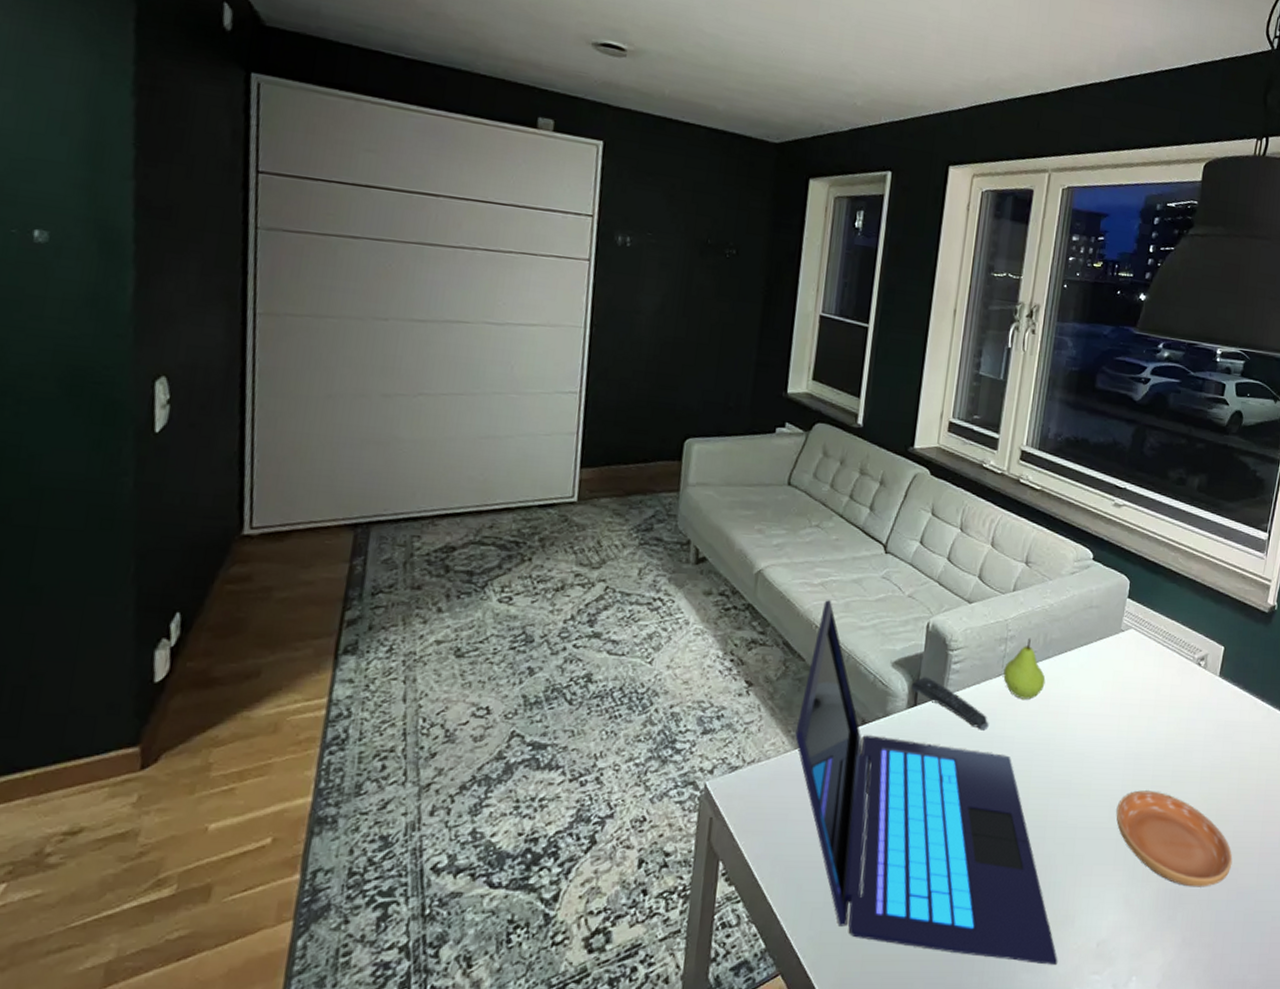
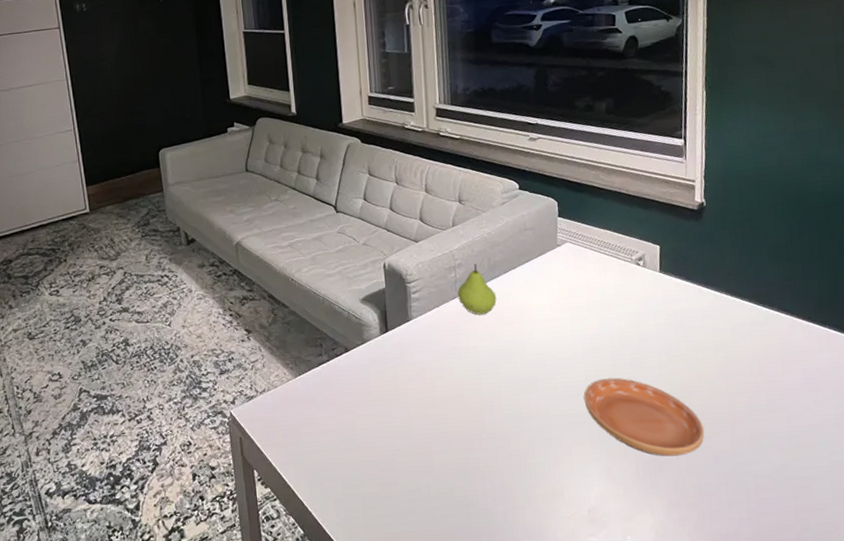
laptop: present [795,600,1058,965] -> none [292,257,555,532]
remote control: present [912,676,989,731] -> none [381,306,454,345]

